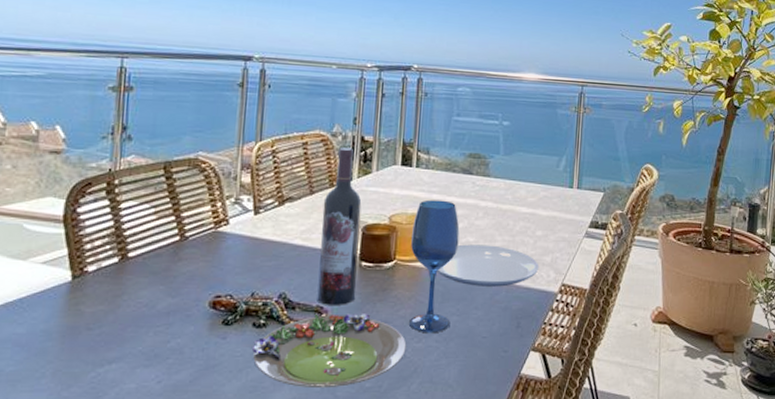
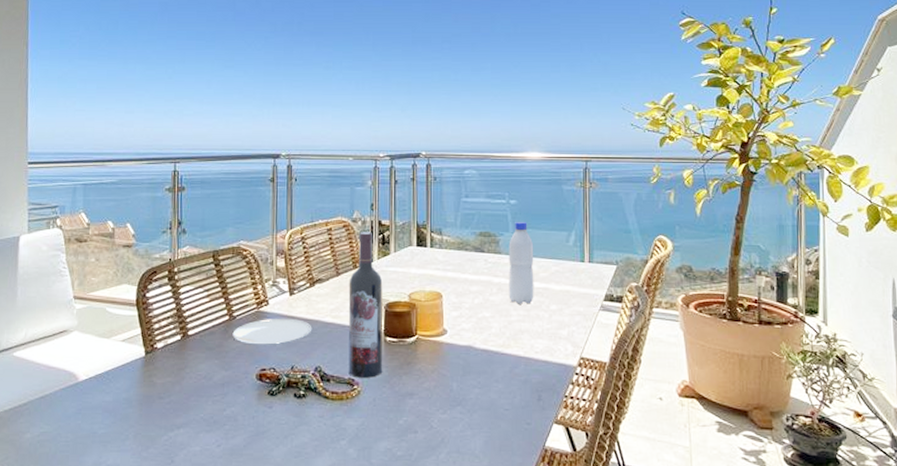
plate: none [183,239,279,271] -> present [232,318,312,346]
salad plate: present [252,314,407,389] -> none [295,386,433,456]
wineglass: present [408,200,460,334] -> none [431,277,475,405]
plate: present [436,244,539,287] -> none [456,319,556,360]
water bottle: none [495,143,524,230] -> present [509,221,534,304]

